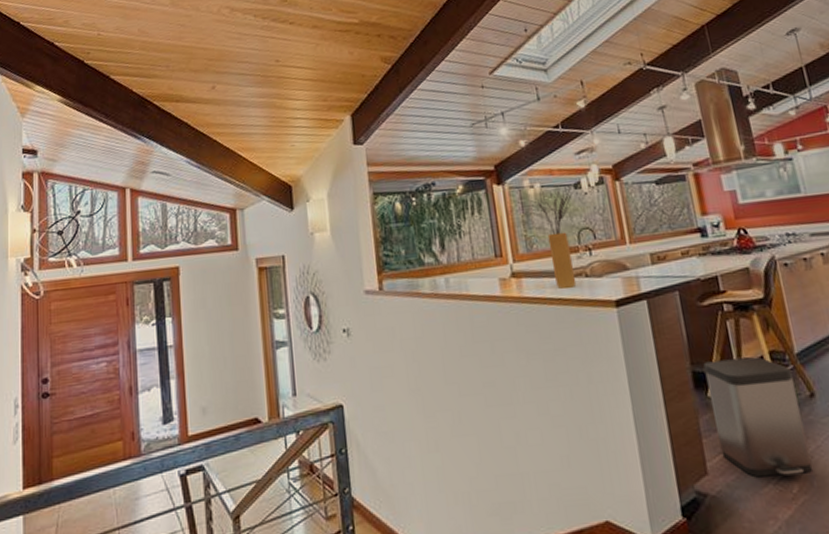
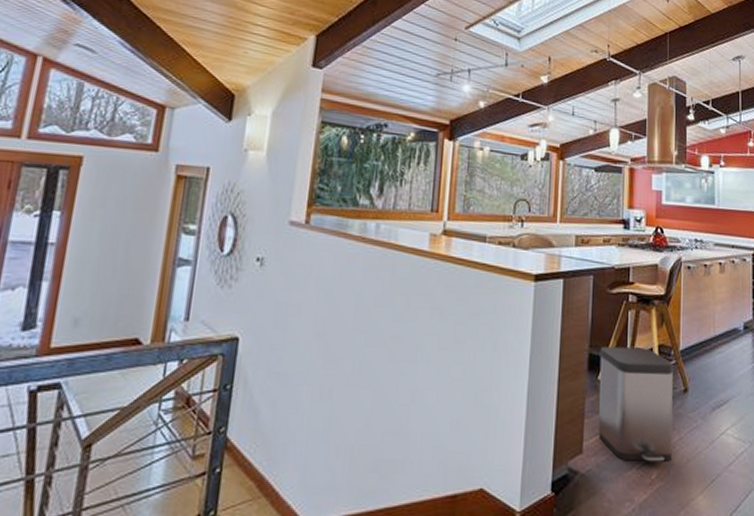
vase: present [538,187,577,289] -> none [483,156,518,255]

